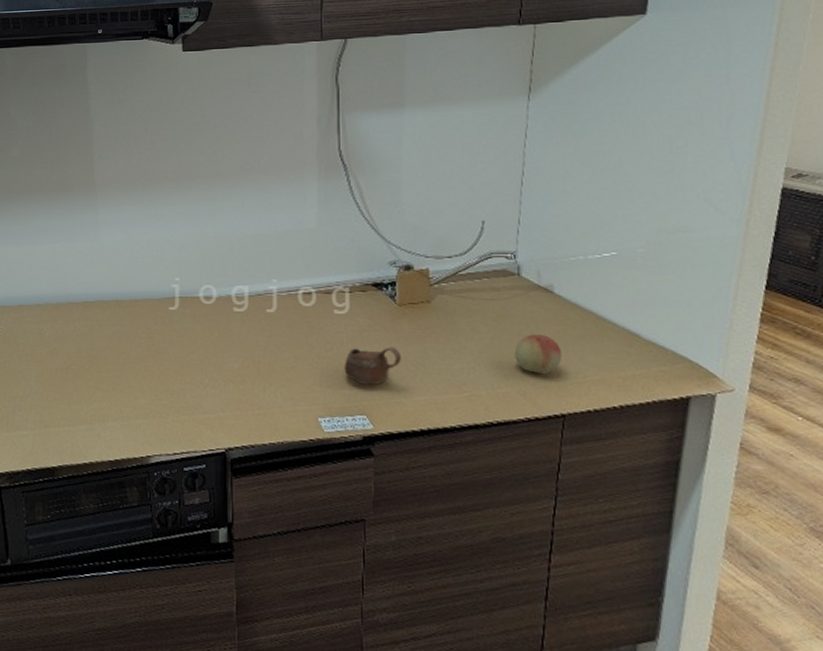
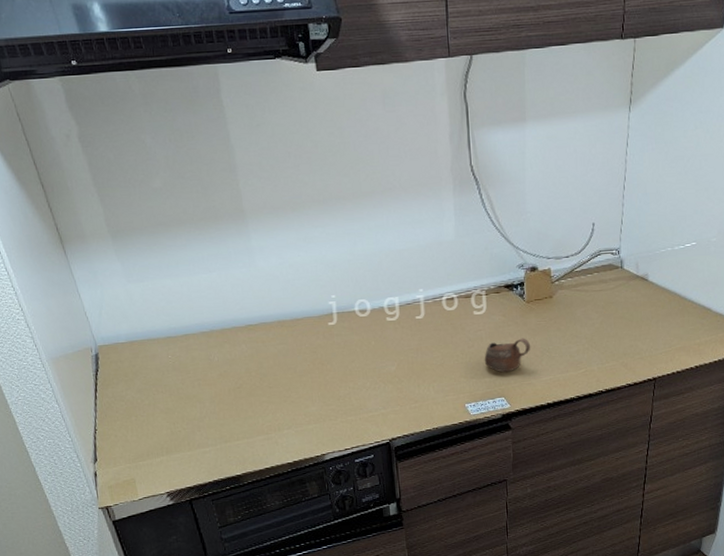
fruit: present [515,334,563,375] -> none [619,316,654,349]

